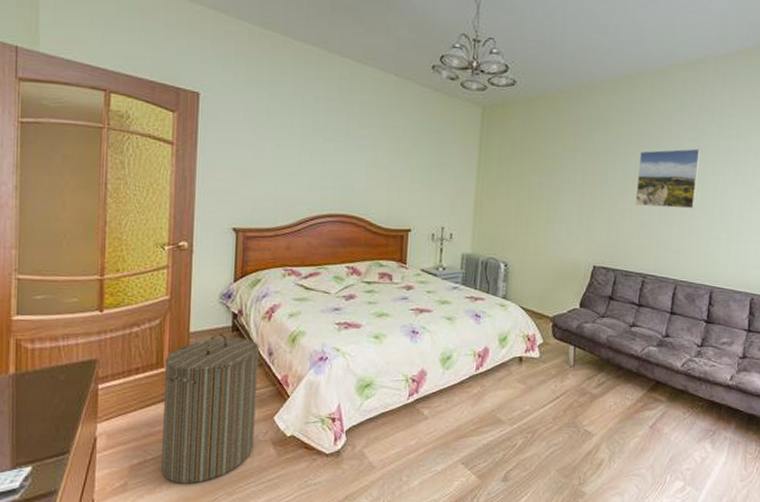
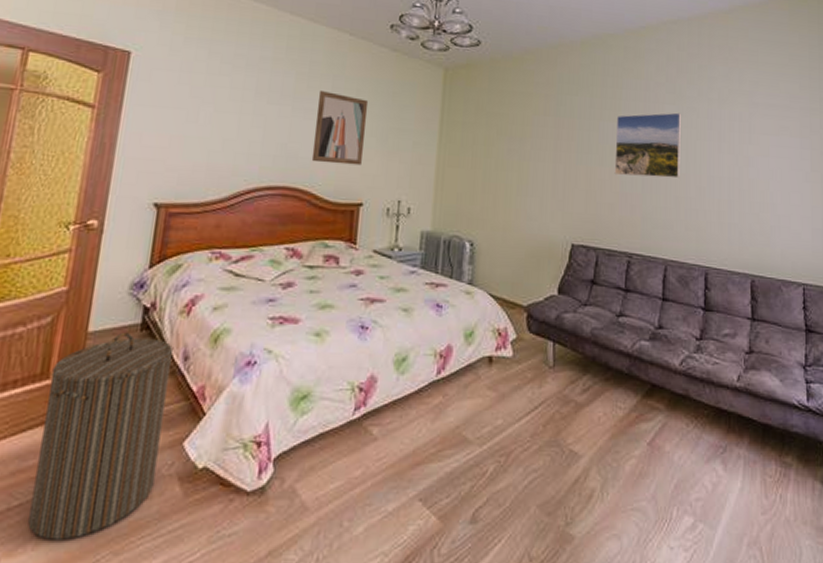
wall art: none [365,129,414,196] -> present [311,91,369,166]

